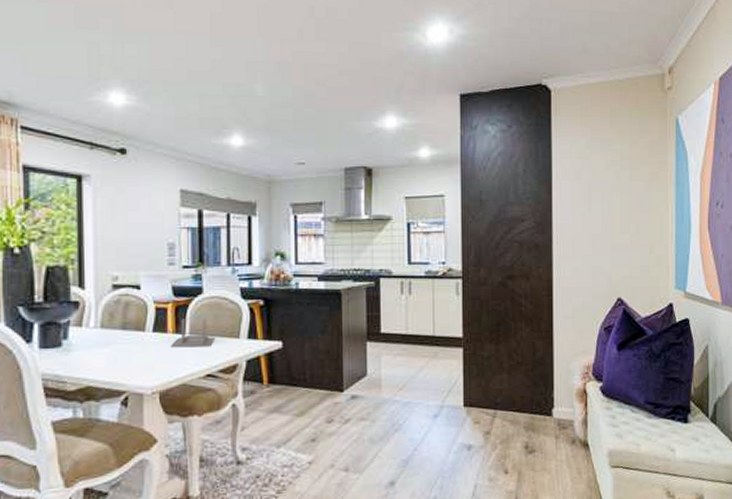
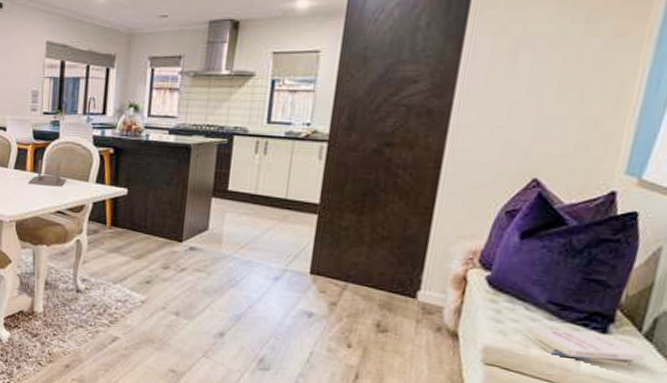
books: none [633,423,714,449] -> present [523,328,645,367]

